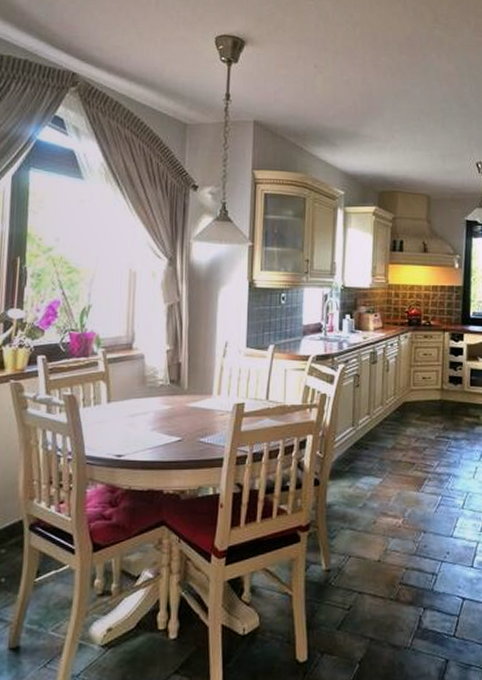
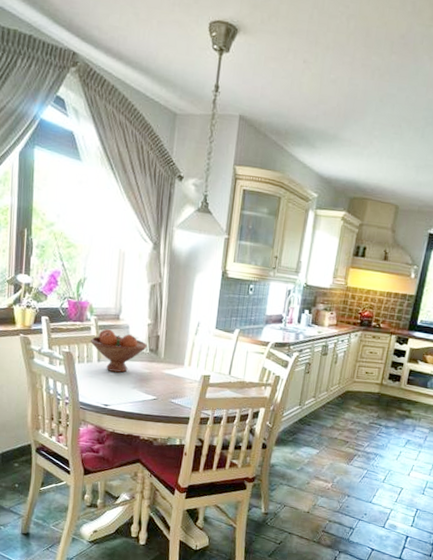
fruit bowl: none [97,361,167,413] -> present [90,328,147,373]

